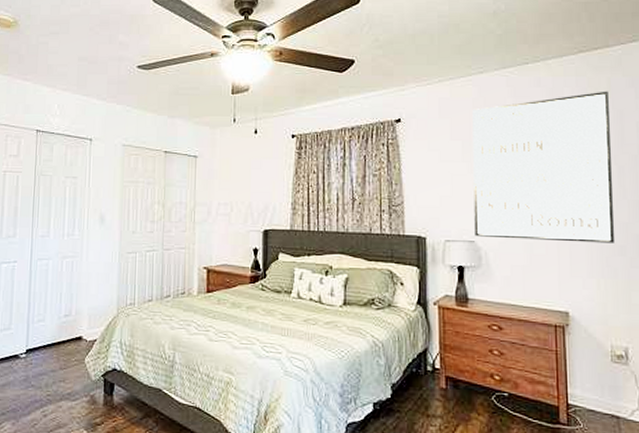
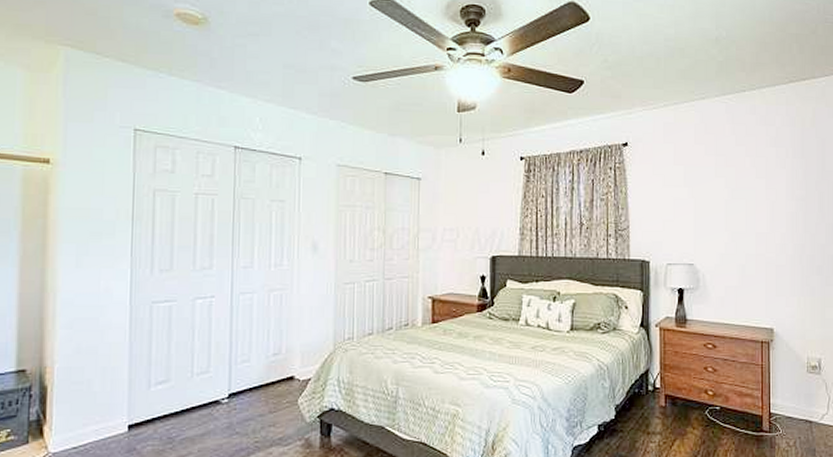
wall art: present [472,91,616,243] -> none [694,120,814,264]

